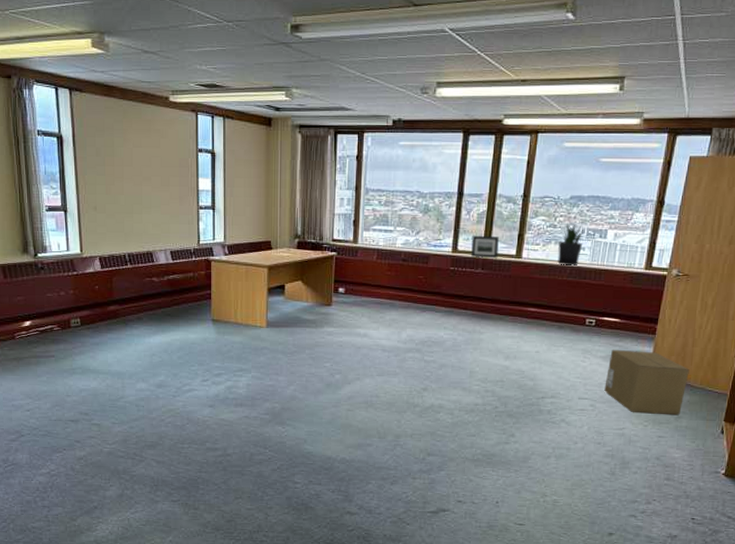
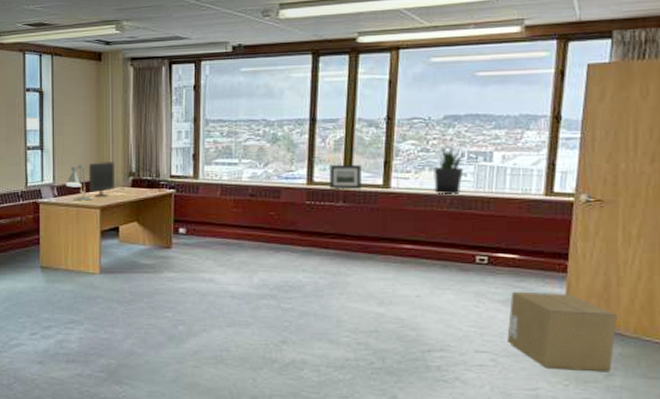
desk lamp: none [235,225,262,261] -> present [65,164,93,202]
computer monitor: none [257,224,282,257] -> present [88,162,114,197]

